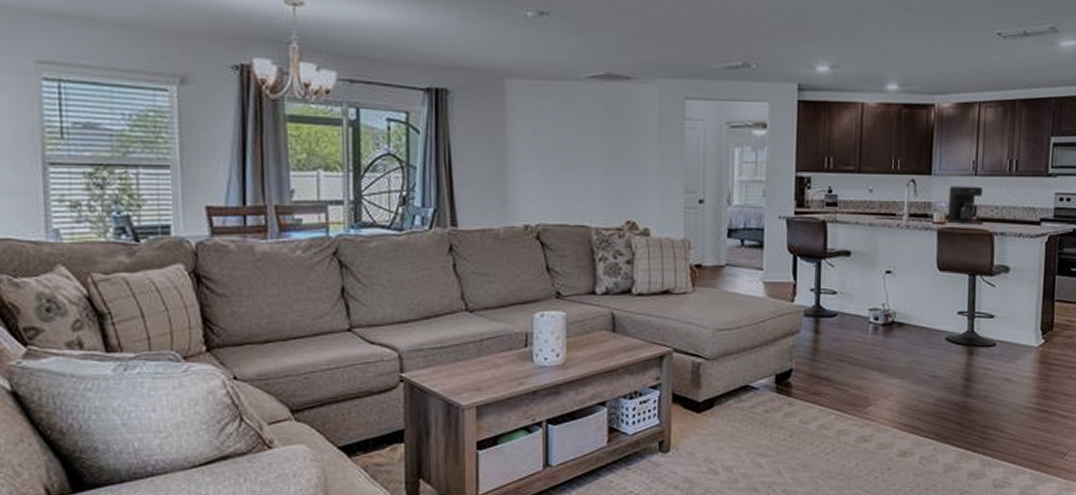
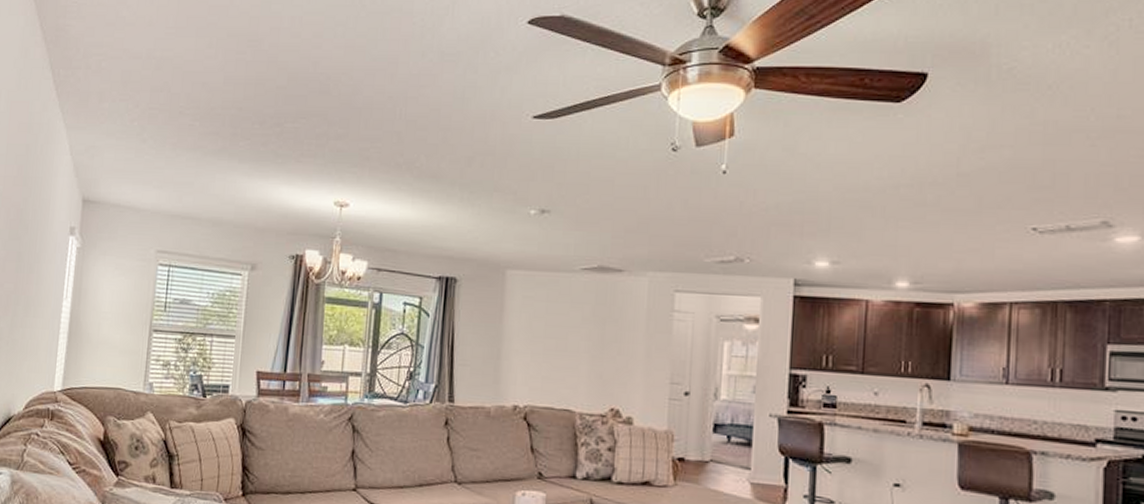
coffee maker: present [946,186,984,226] -> none [969,394,1019,442]

